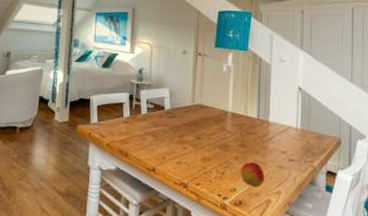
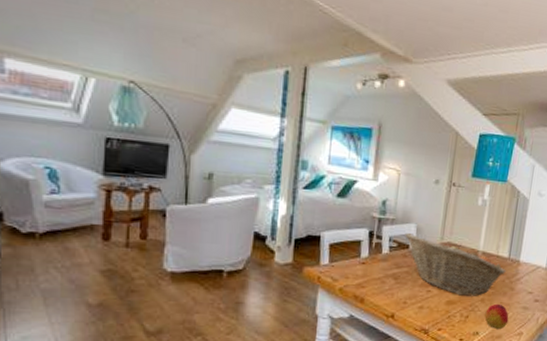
fruit basket: none [160,96,256,154] -> present [405,233,506,296]

